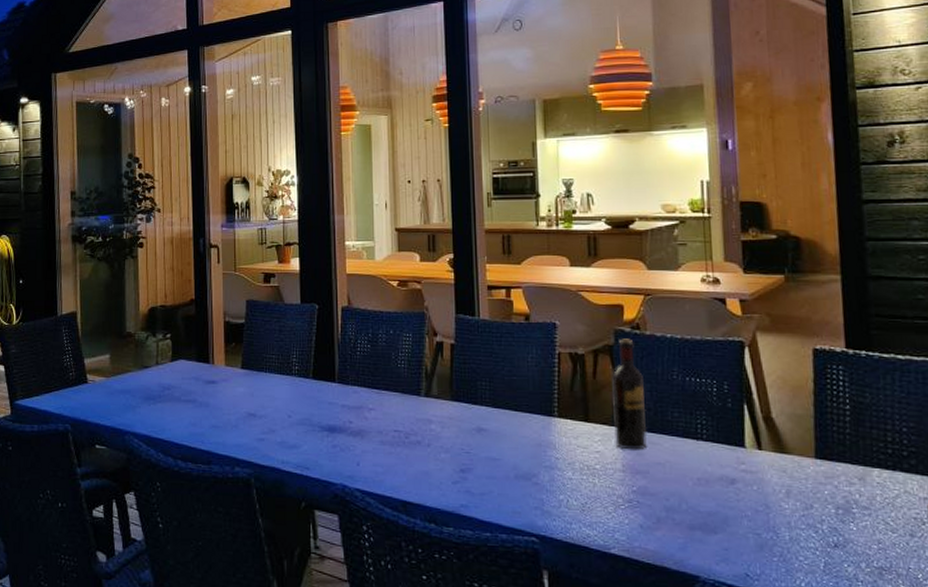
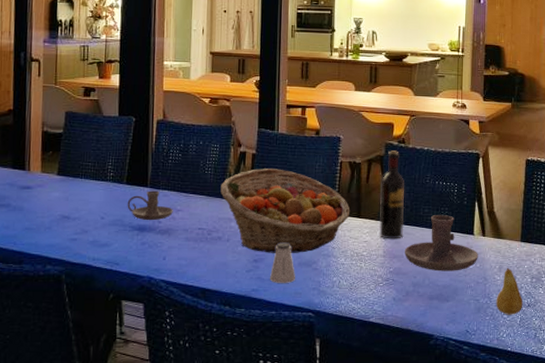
candle holder: none [315,386,365,421] -> present [127,190,173,221]
fruit basket: none [416,361,575,463] -> present [220,169,351,253]
saltshaker: none [480,450,512,499] -> present [269,242,295,283]
candle holder: none [651,420,755,495] -> present [405,215,478,272]
fruit: none [785,492,828,557] -> present [496,267,523,315]

